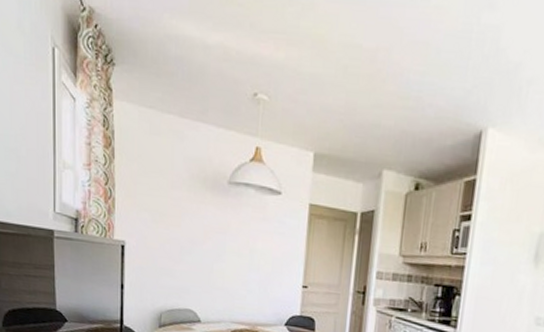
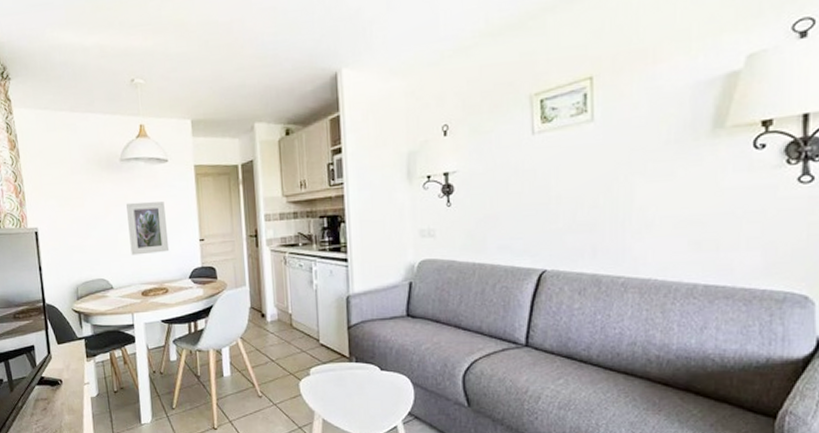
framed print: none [225,231,270,293] -> present [126,201,170,256]

